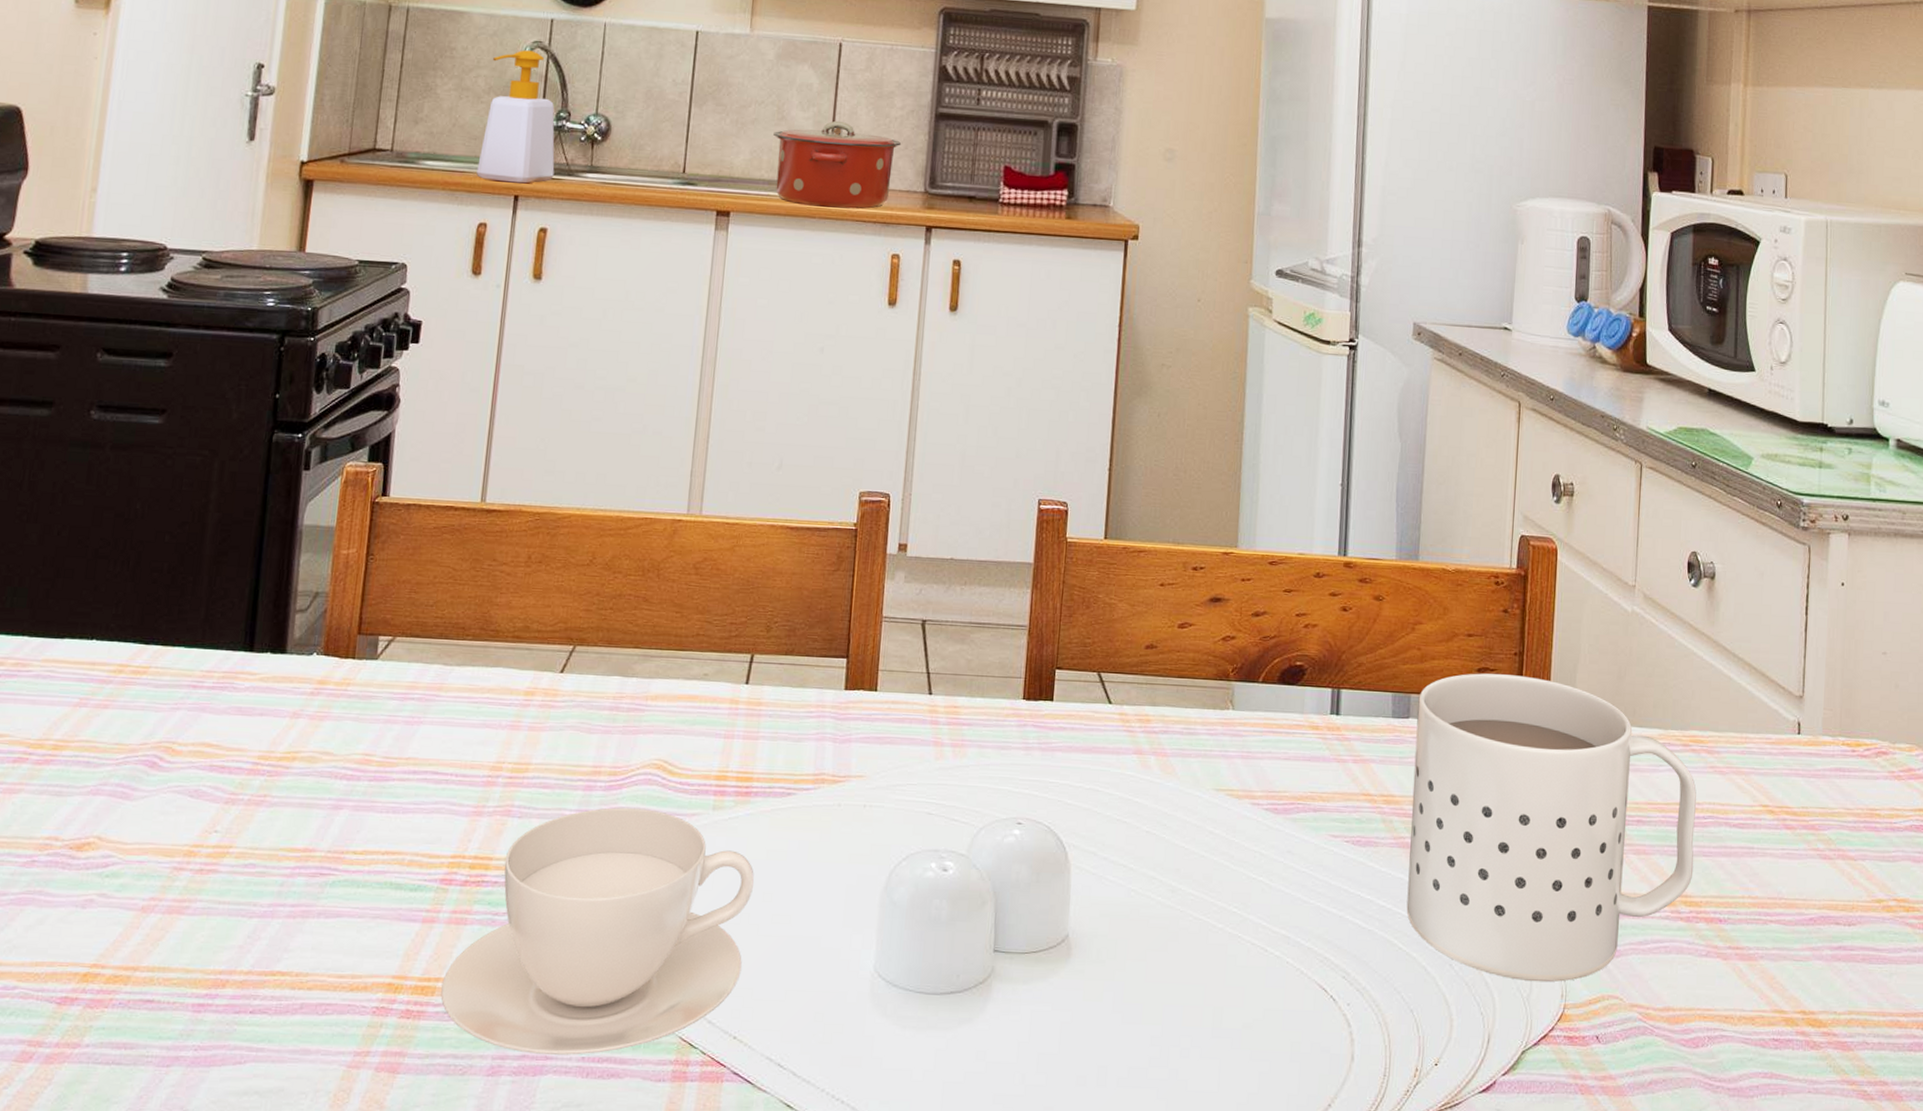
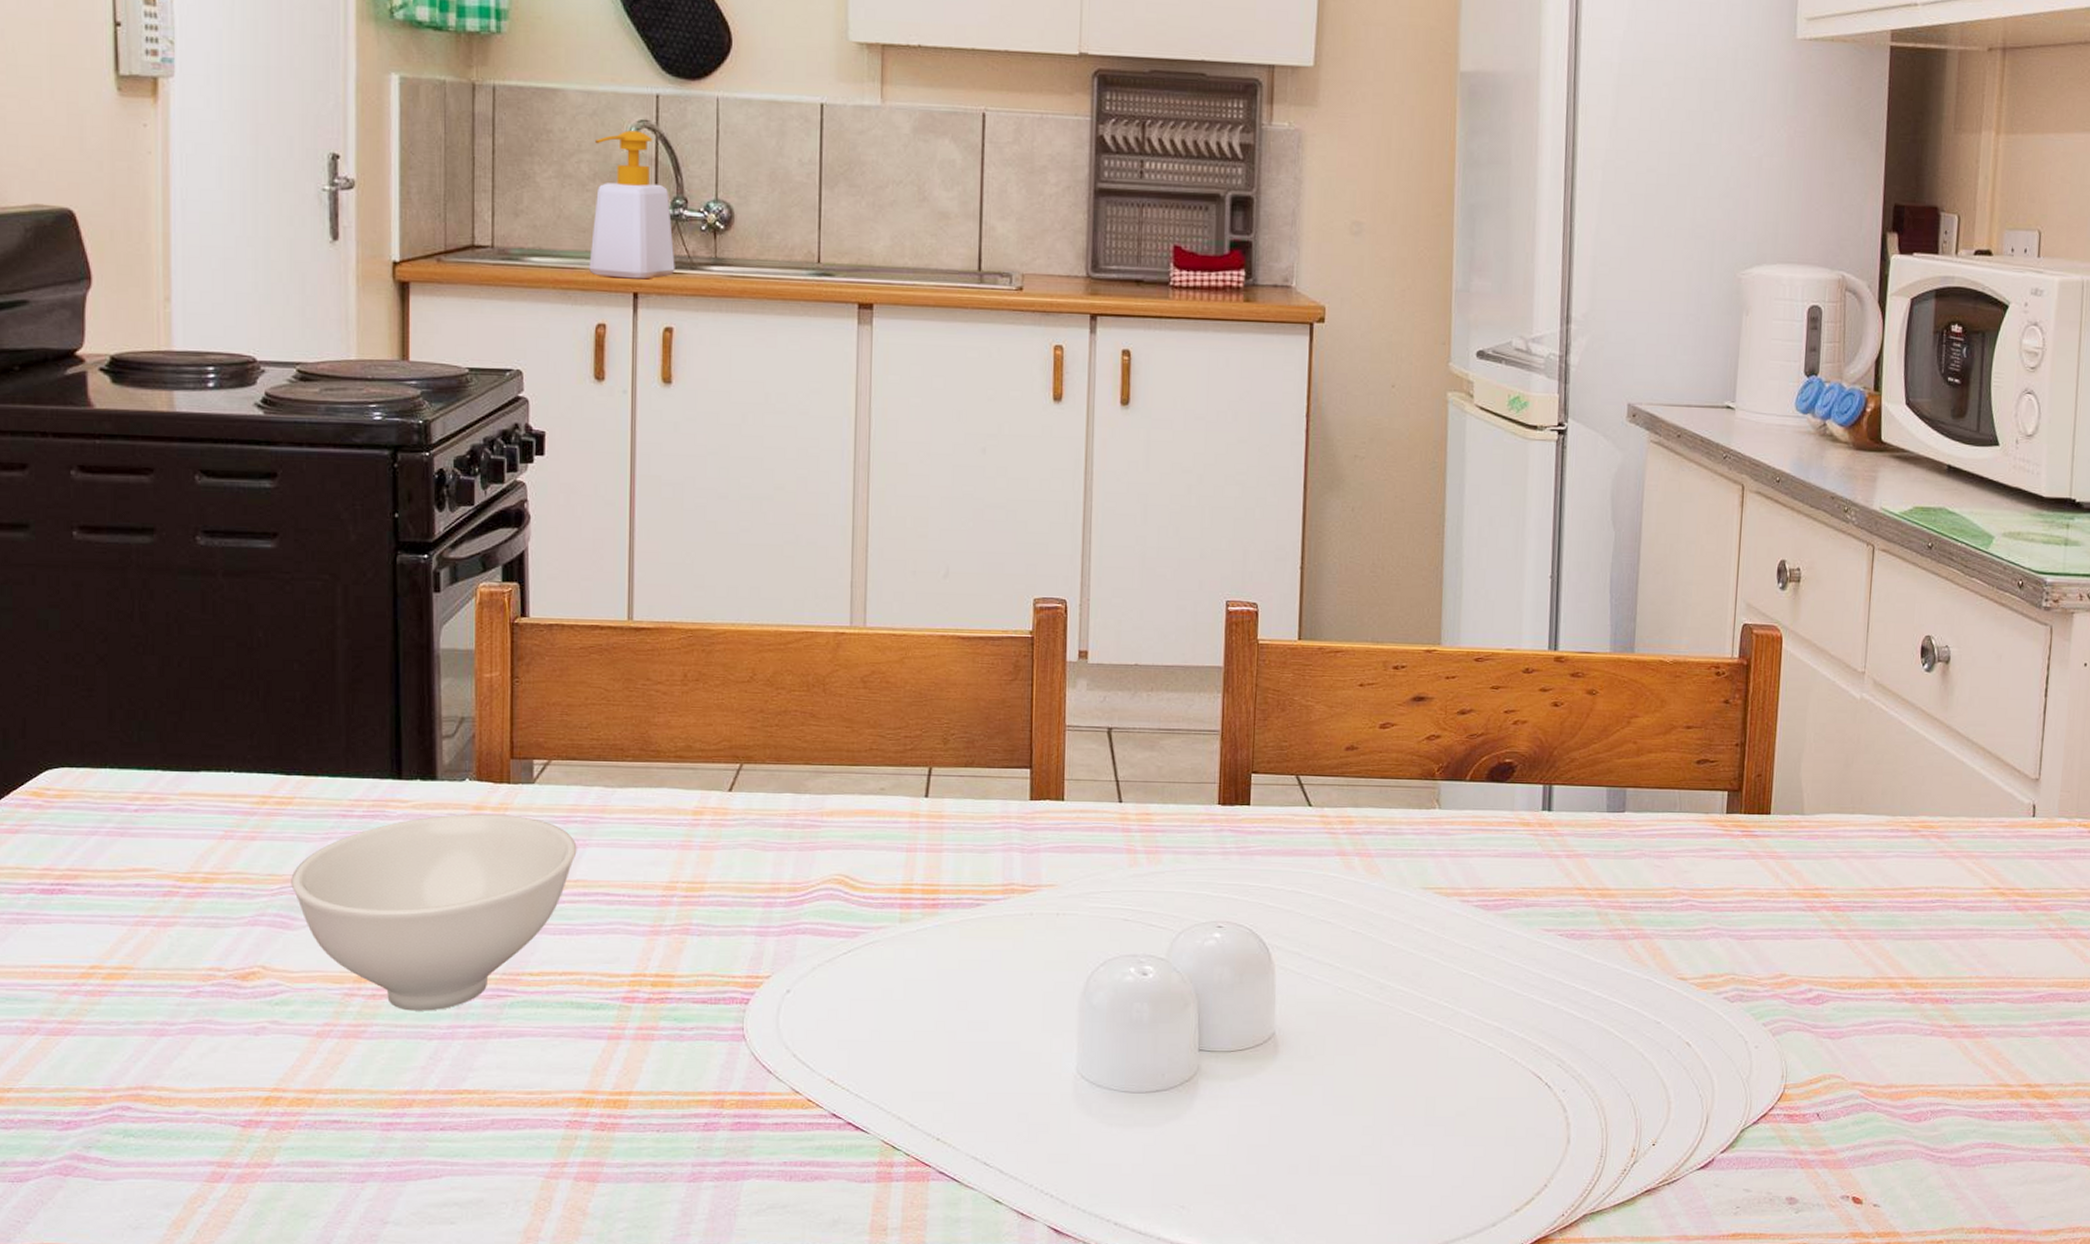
bowl: none [136,688,412,888] -> present [291,814,577,1011]
teacup: present [440,807,755,1055] -> none [634,923,948,1160]
casserole: present [773,120,902,209] -> none [915,200,1059,297]
mug: present [1406,673,1697,982] -> none [1623,765,1925,1064]

